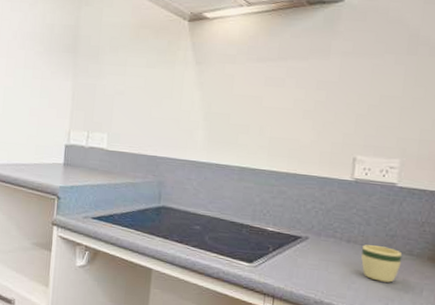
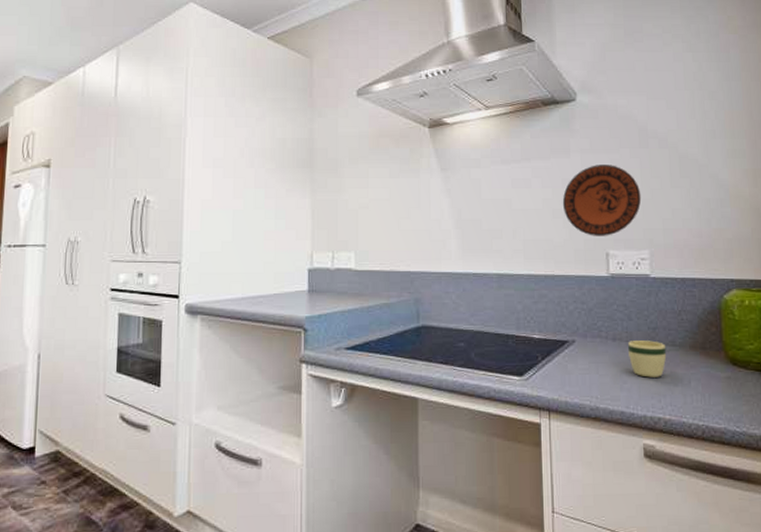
decorative plate: none [314,69,401,142] -> present [562,165,642,236]

